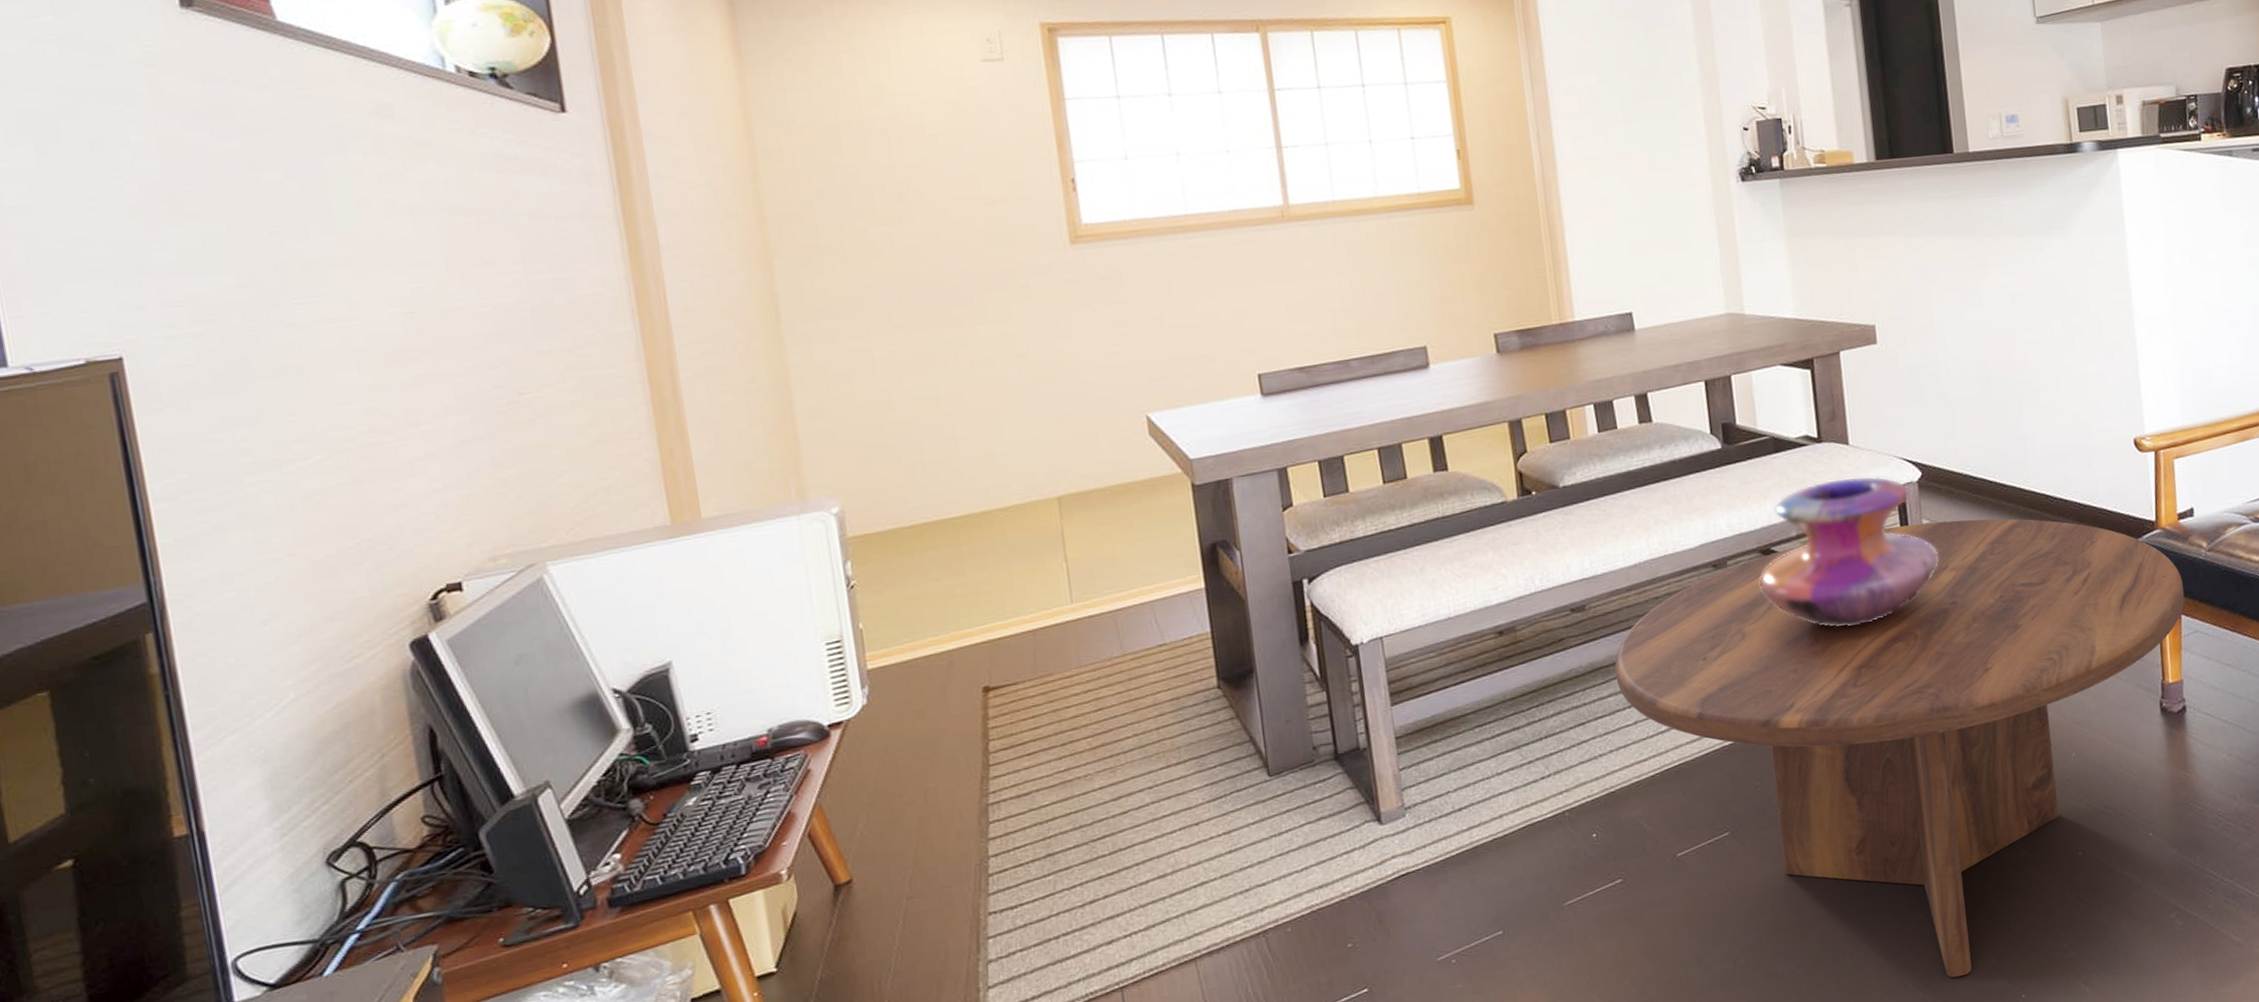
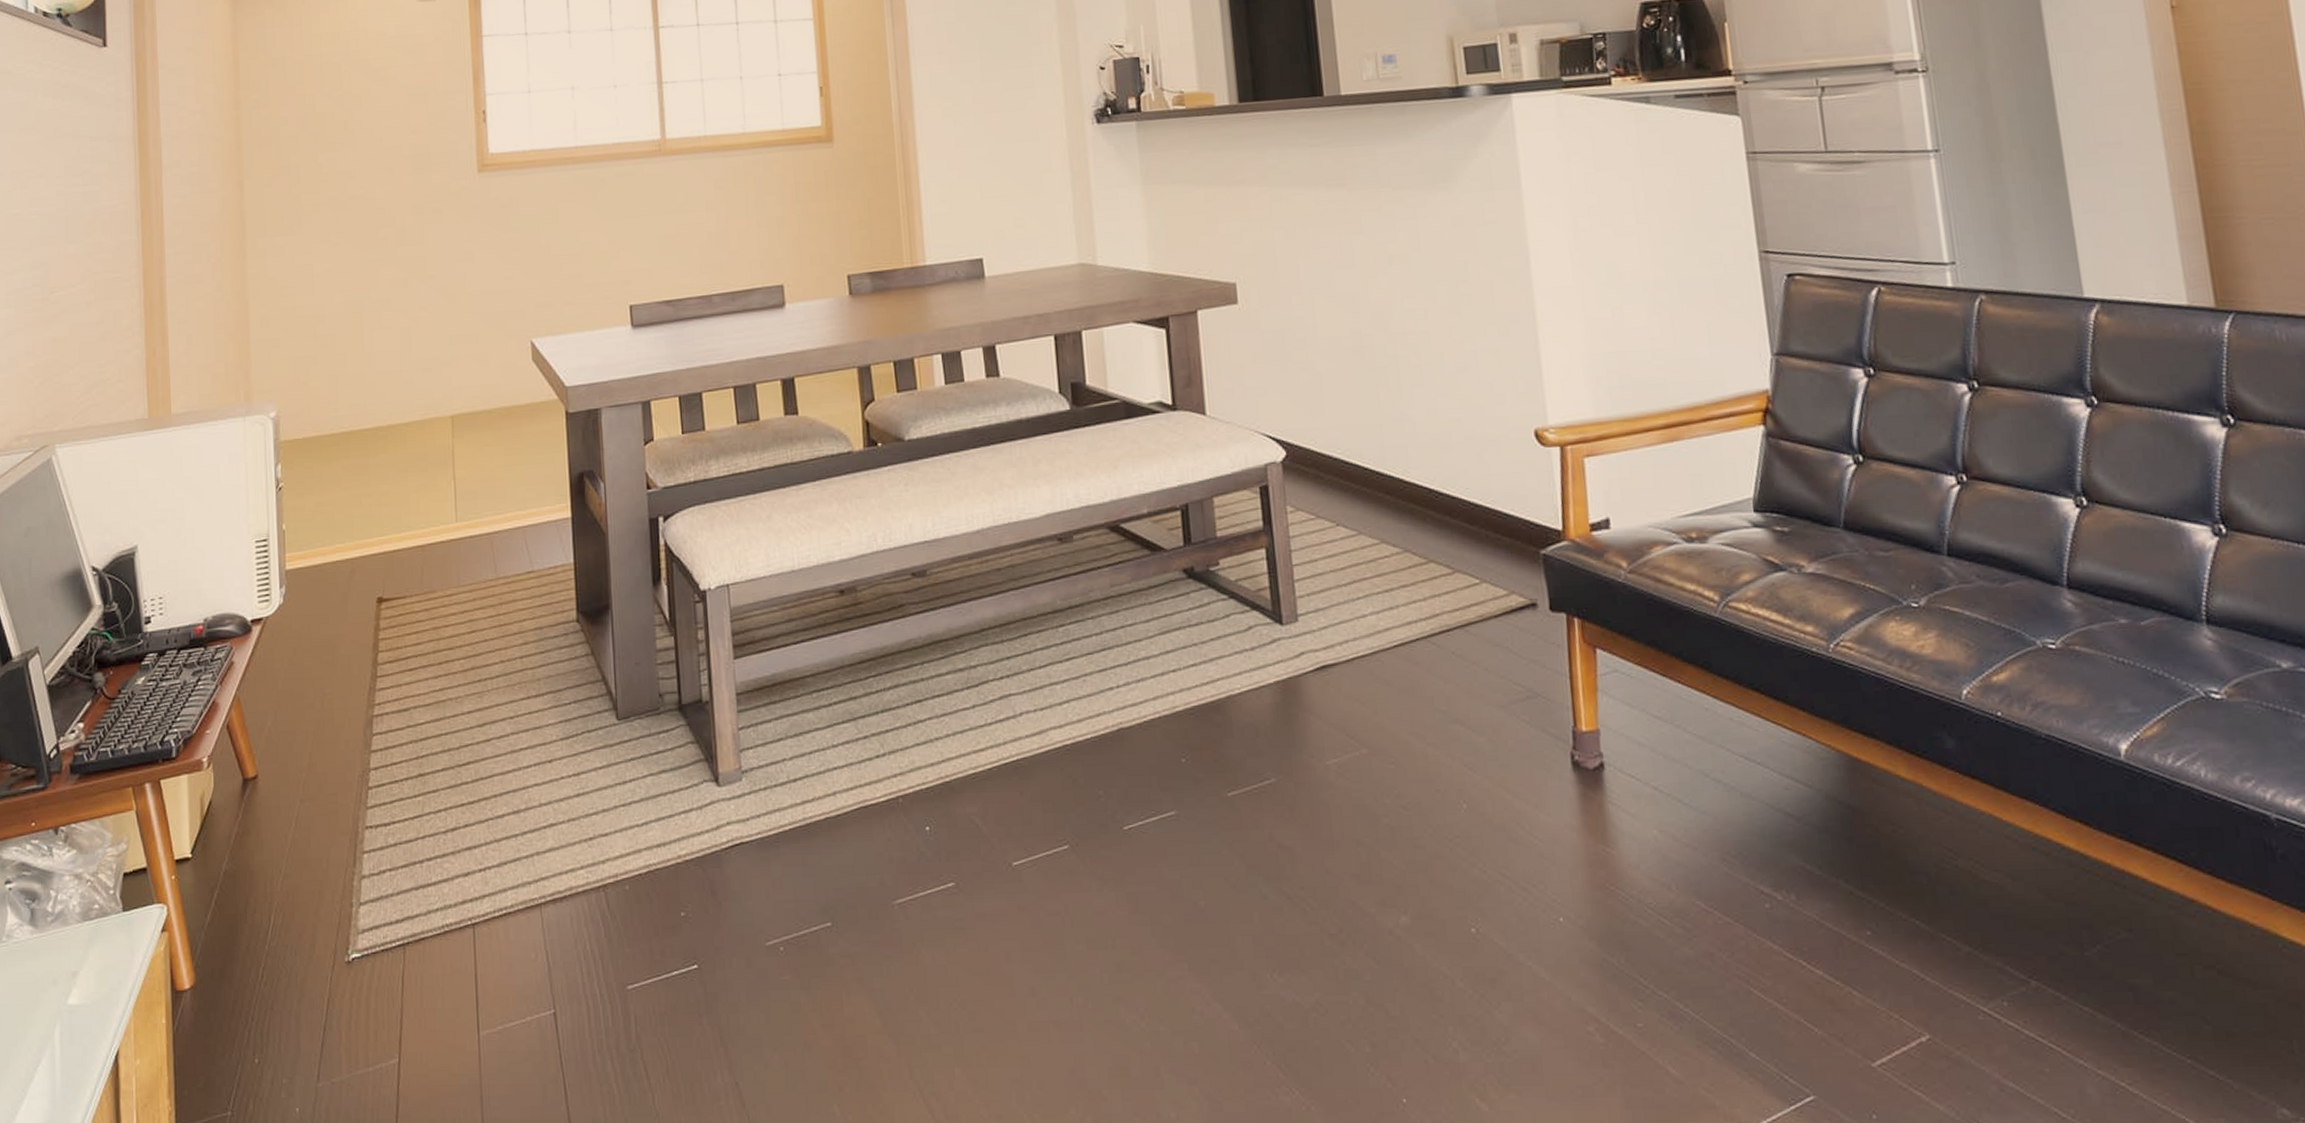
coffee table: present [1614,518,2185,978] -> none [953,510,1600,1063]
decorative vase: present [1760,476,1938,627] -> none [1107,451,1305,622]

